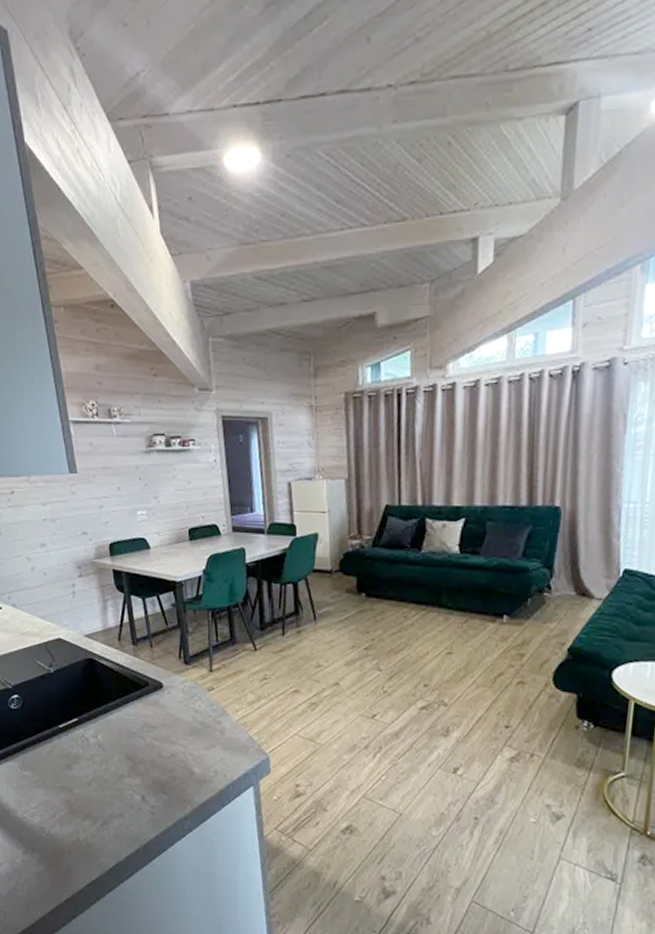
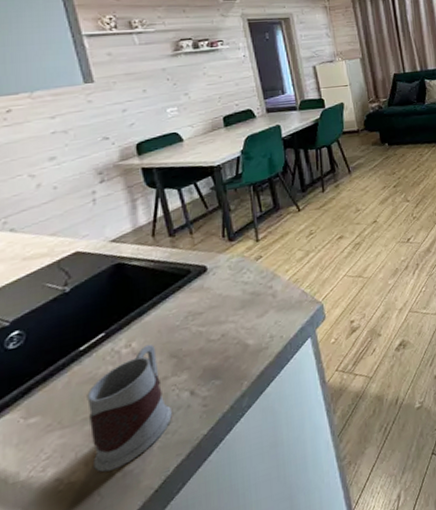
mug: none [63,741,126,838] -> present [87,344,172,473]

